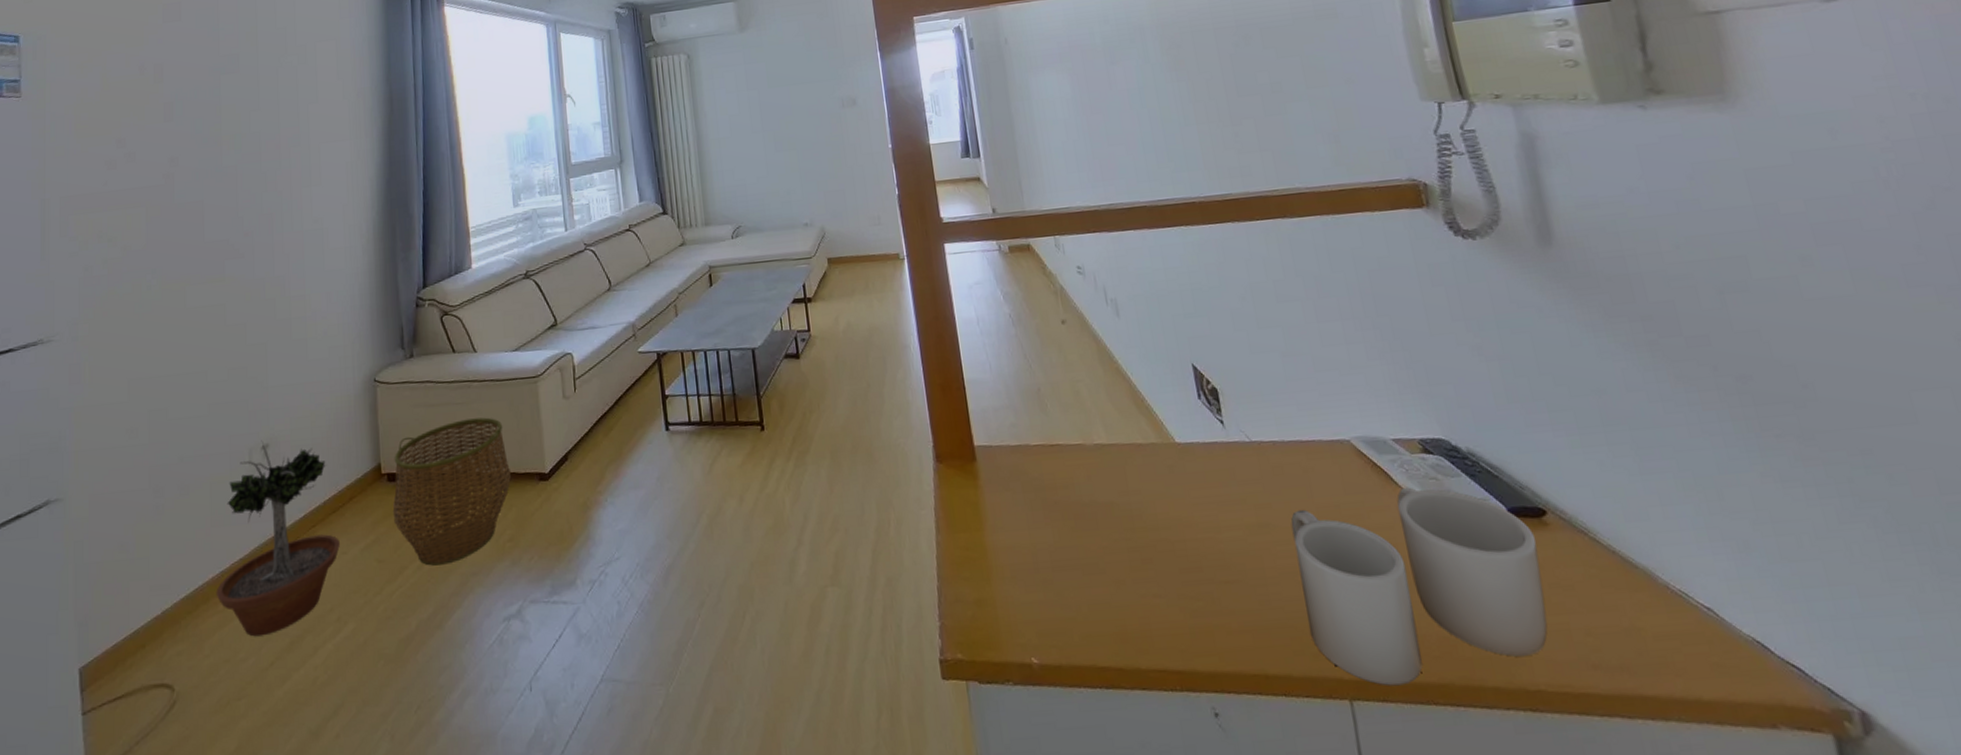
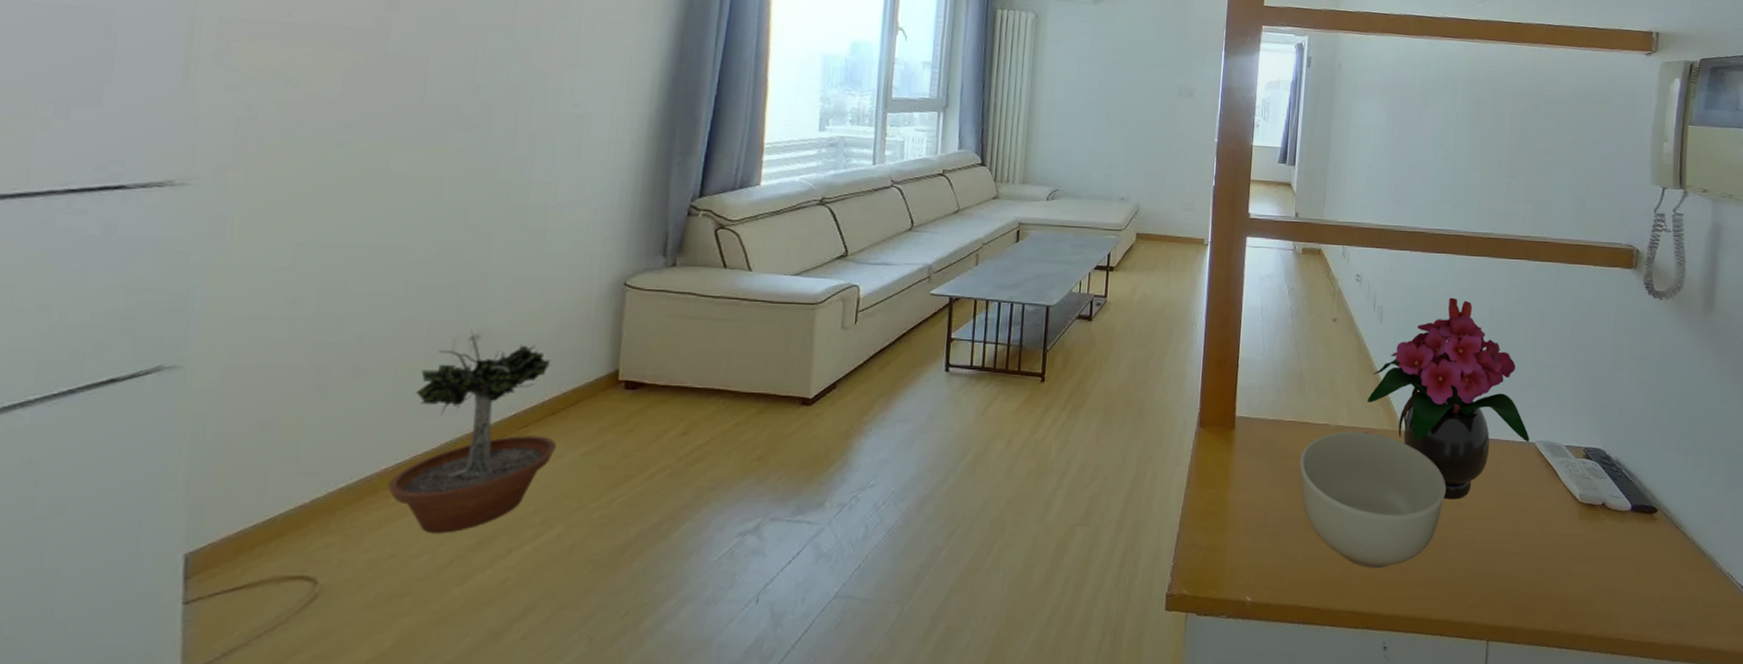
basket: present [392,417,511,566] -> none [625,336,771,477]
bowl: none [1058,448,1248,615] -> present [1299,431,1447,569]
potted flower: none [1121,276,1341,522] -> present [1368,297,1529,500]
mug: present [1291,509,1423,687] -> none [1470,493,1552,632]
mug: present [1396,487,1548,657] -> none [1554,483,1646,614]

